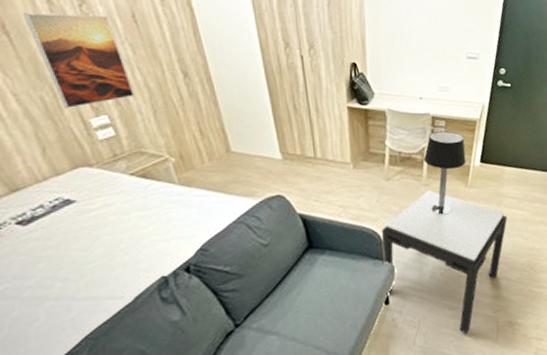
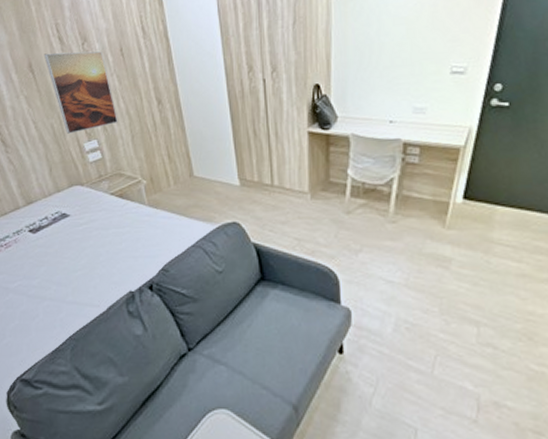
side table: present [381,190,507,335] -> none [337,228,497,407]
table lamp: present [423,131,466,215] -> none [390,160,445,259]

